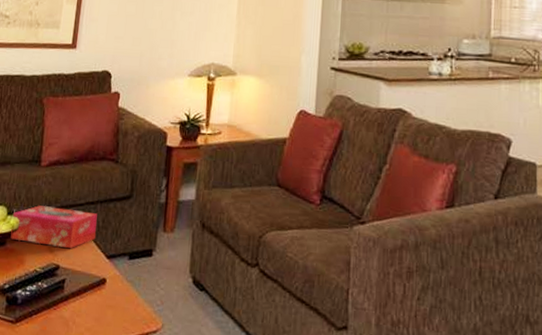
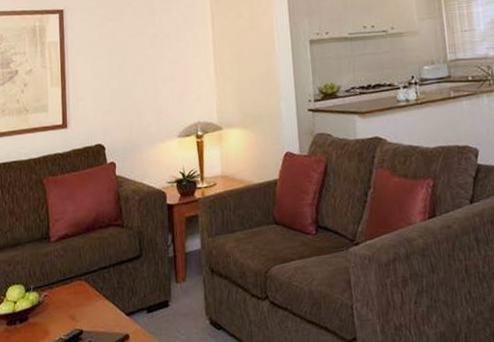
tissue box: present [10,205,97,249] -> none [31,276,114,315]

